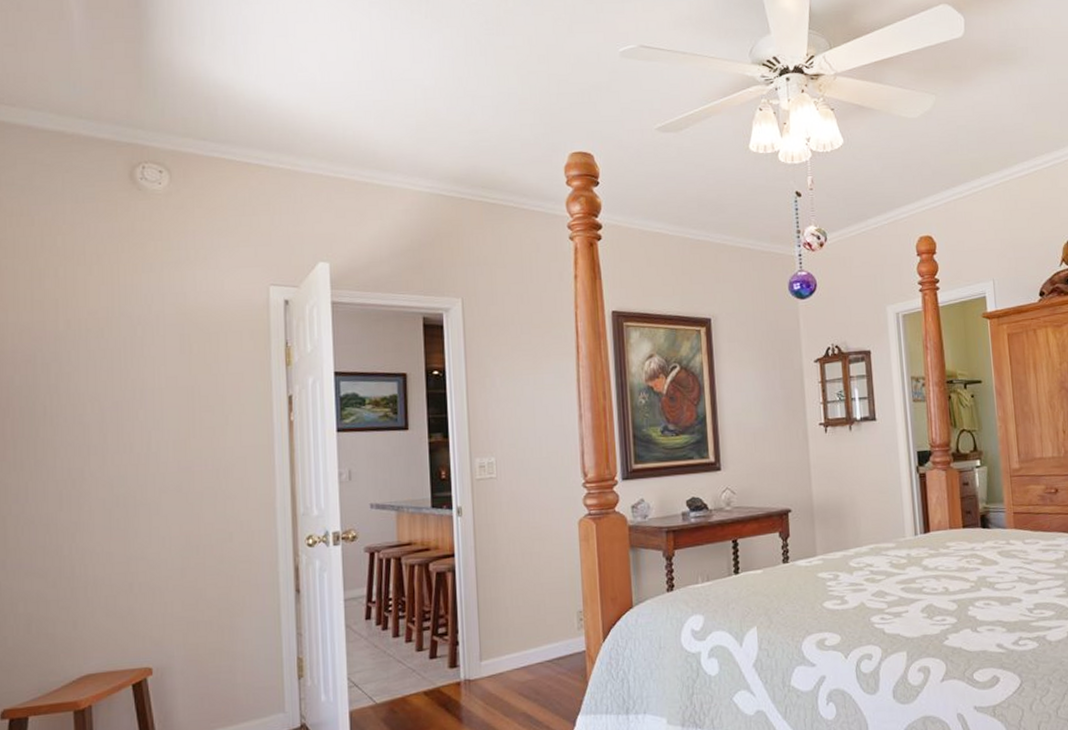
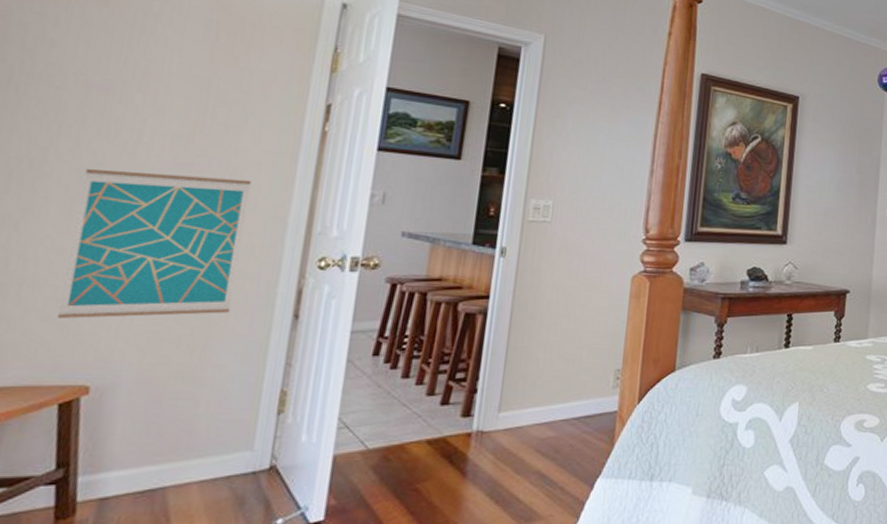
wall art: none [113,474,246,612] -> present [56,168,252,319]

